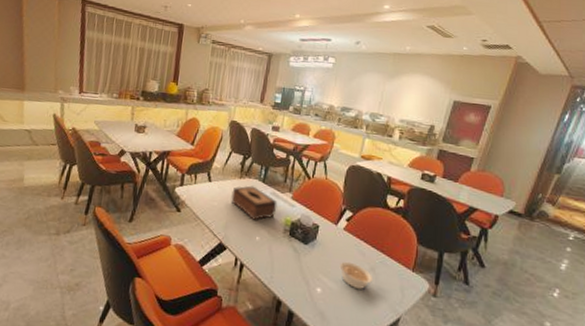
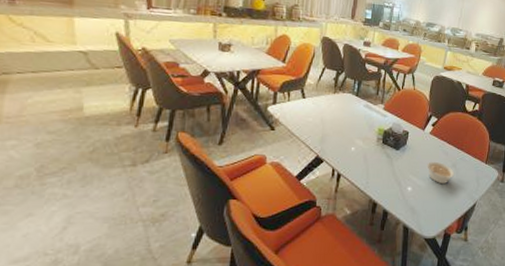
tissue box: present [231,185,278,220] -> none [326,99,371,132]

